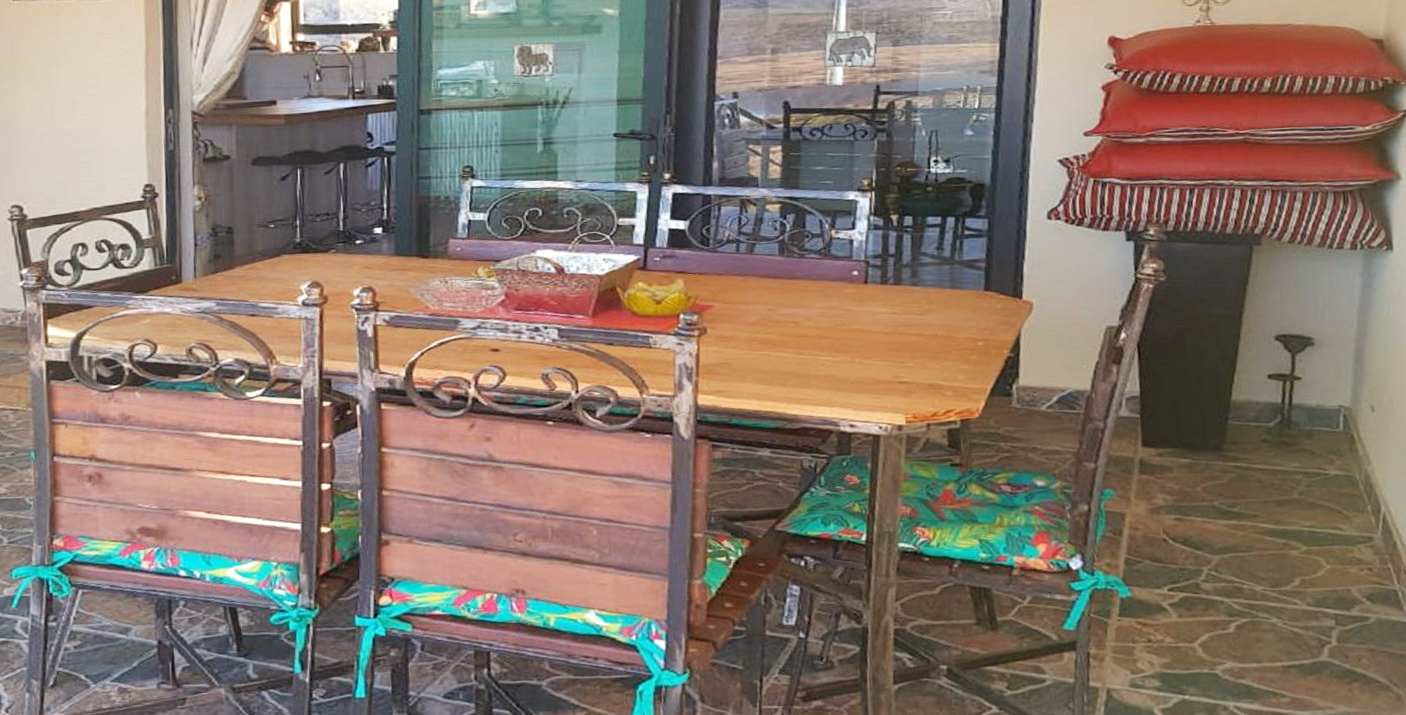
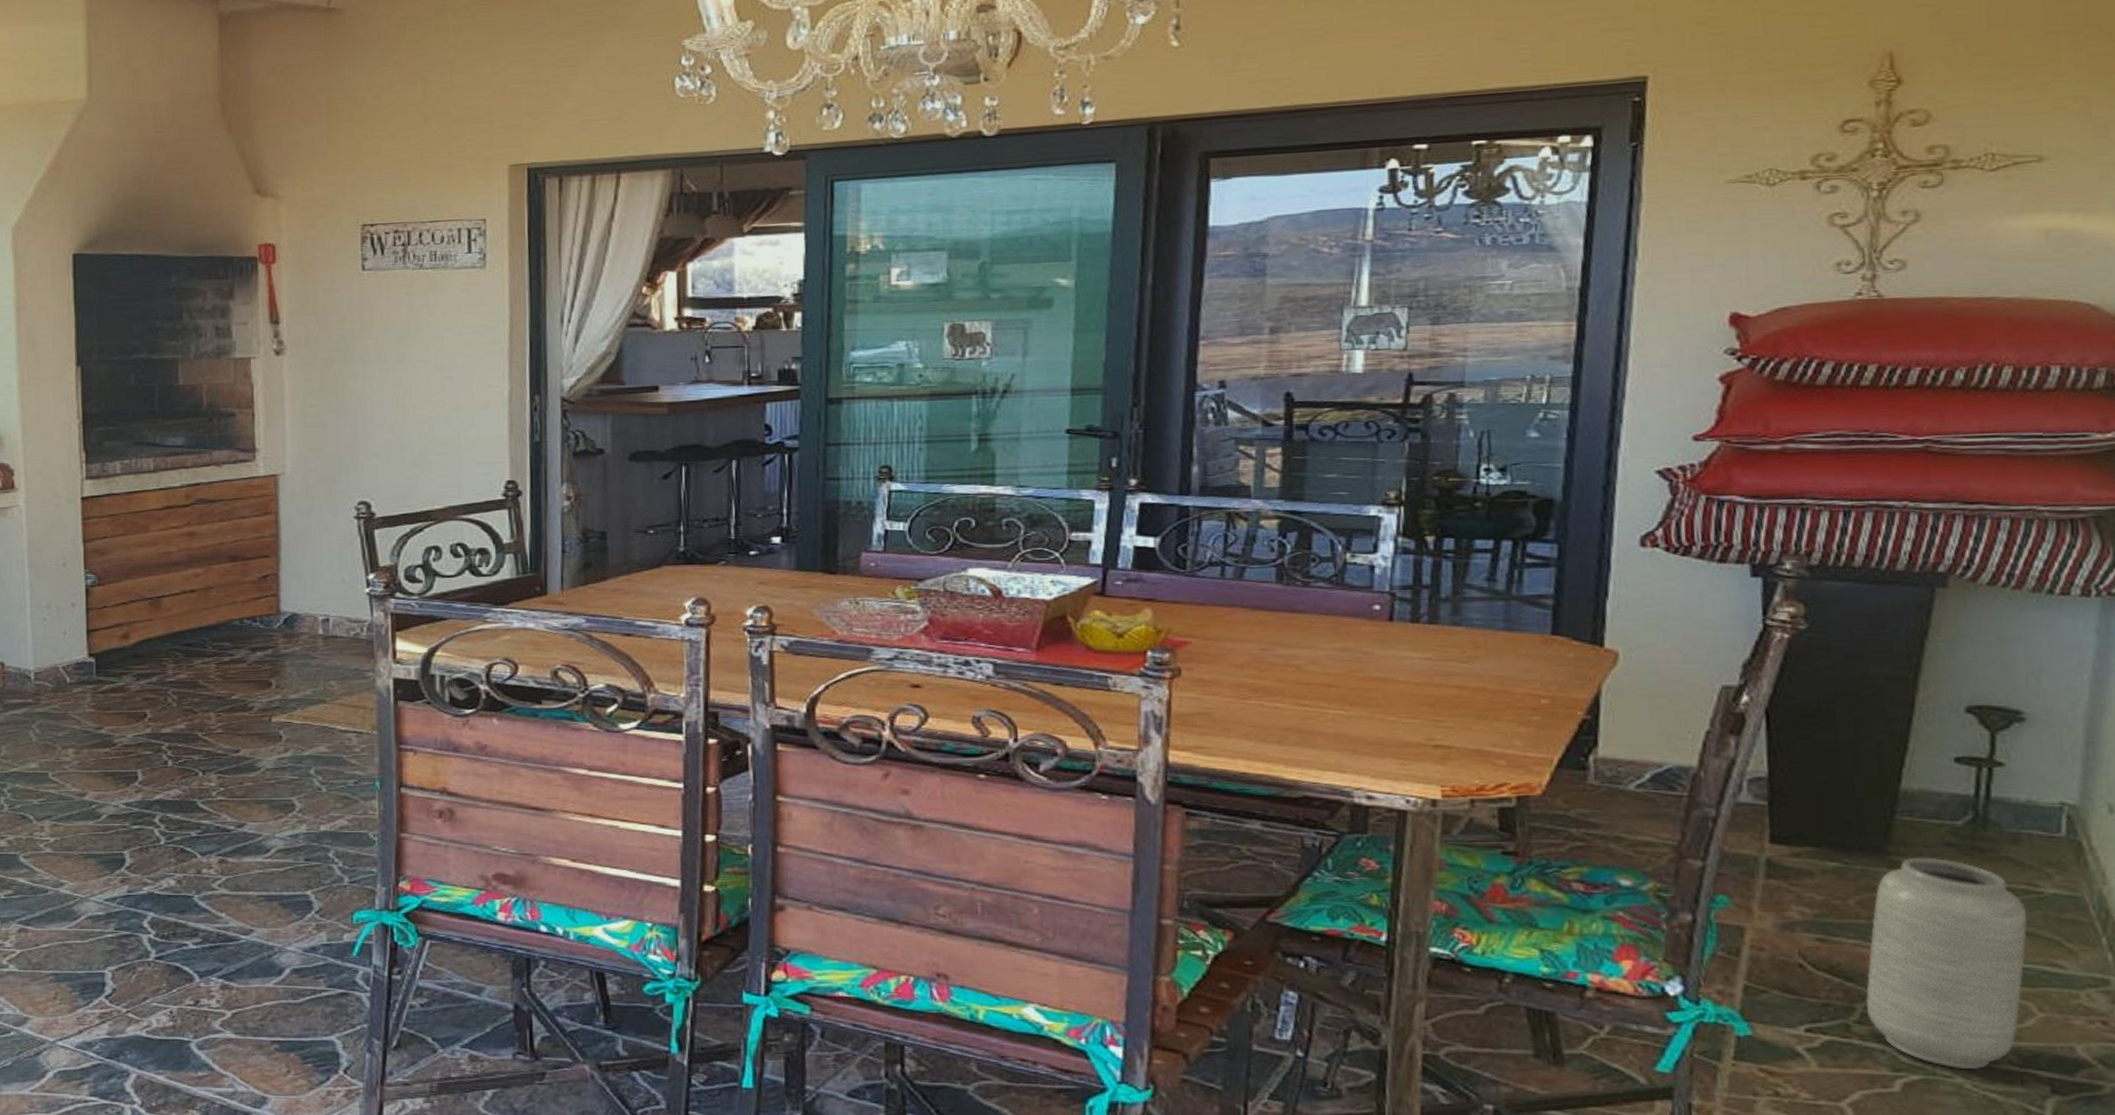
vase: none [1209,451,1318,612] -> present [1865,857,2027,1070]

